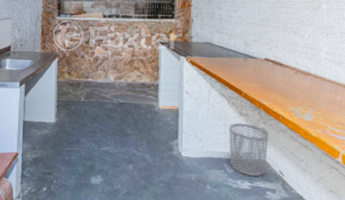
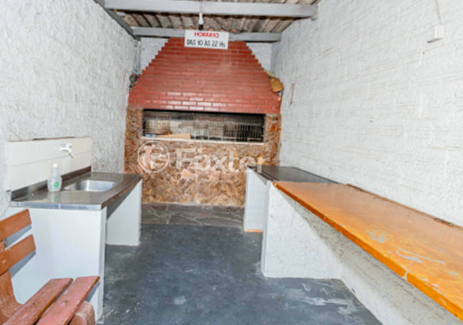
waste bin: present [229,123,269,176] -> none [307,245,345,294]

